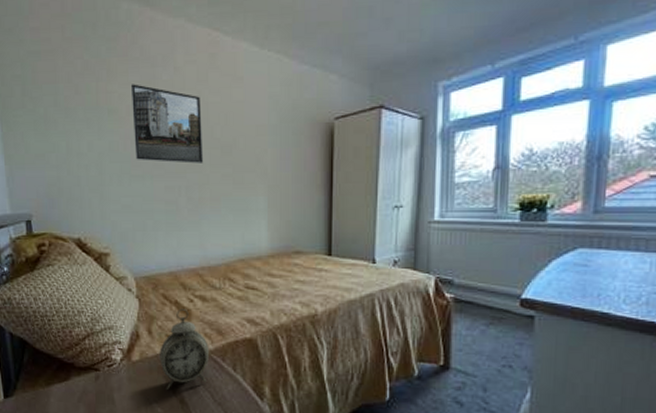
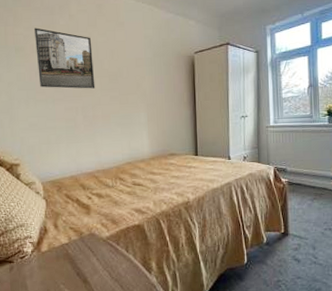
alarm clock: present [160,308,209,391] -> none [65,204,106,274]

